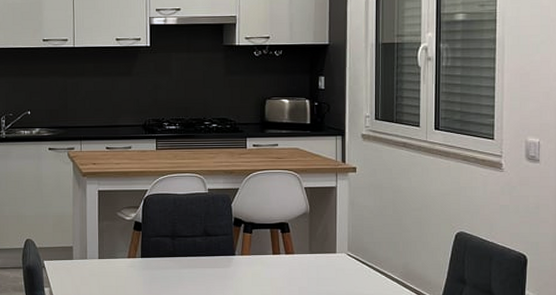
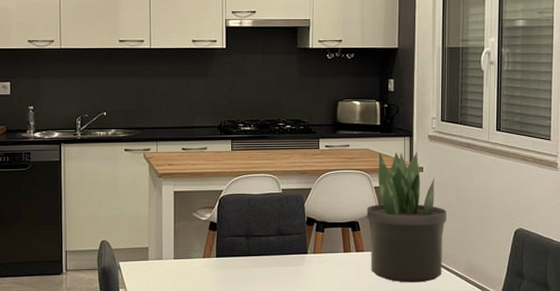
planter: none [296,151,382,287] -> present [366,152,447,283]

